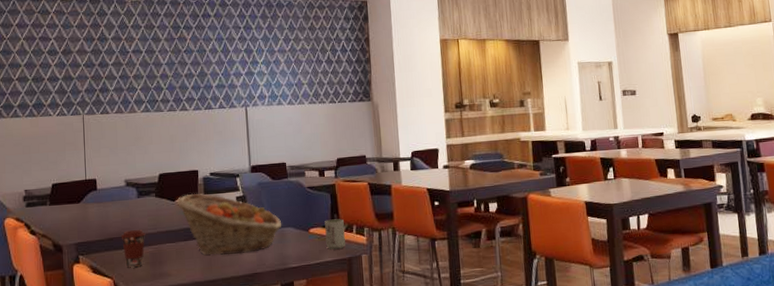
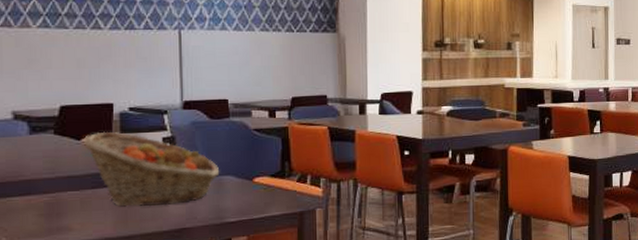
coffee cup: present [121,230,146,268] -> none [4,174,40,221]
cup: present [324,219,345,249] -> none [273,167,297,202]

